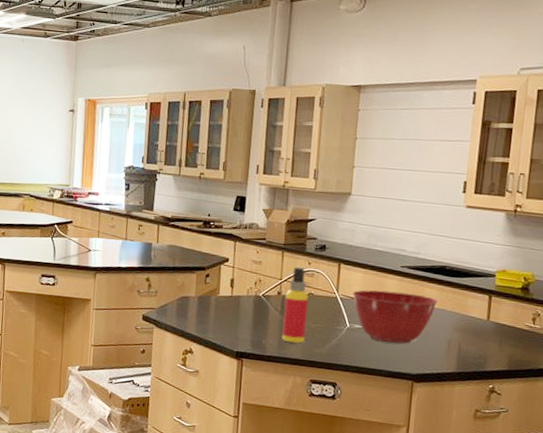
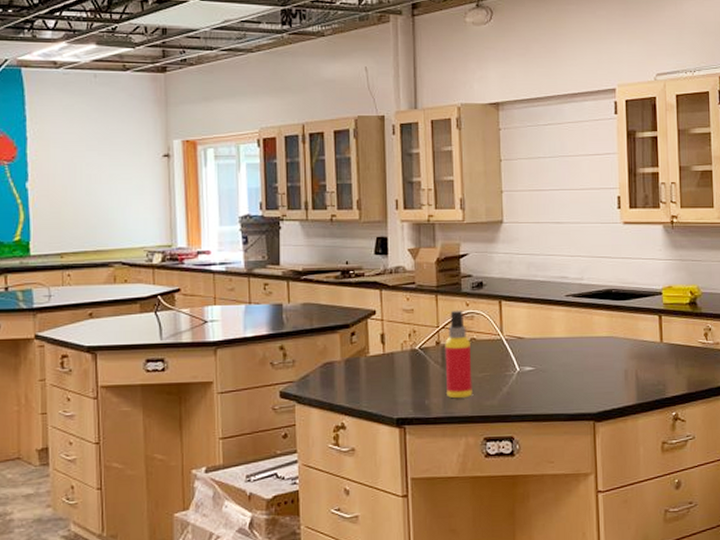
mixing bowl: present [352,290,438,344] -> none [518,324,608,383]

